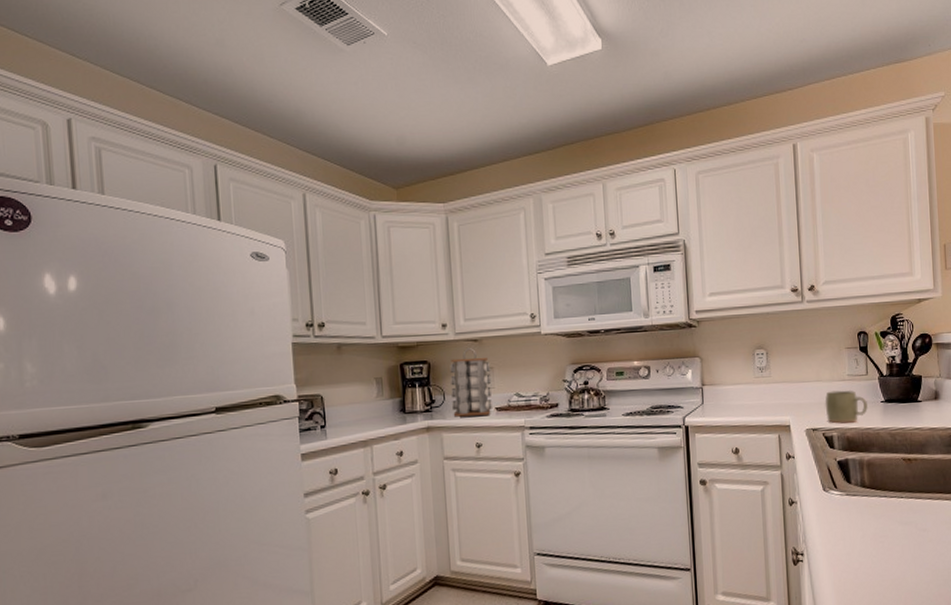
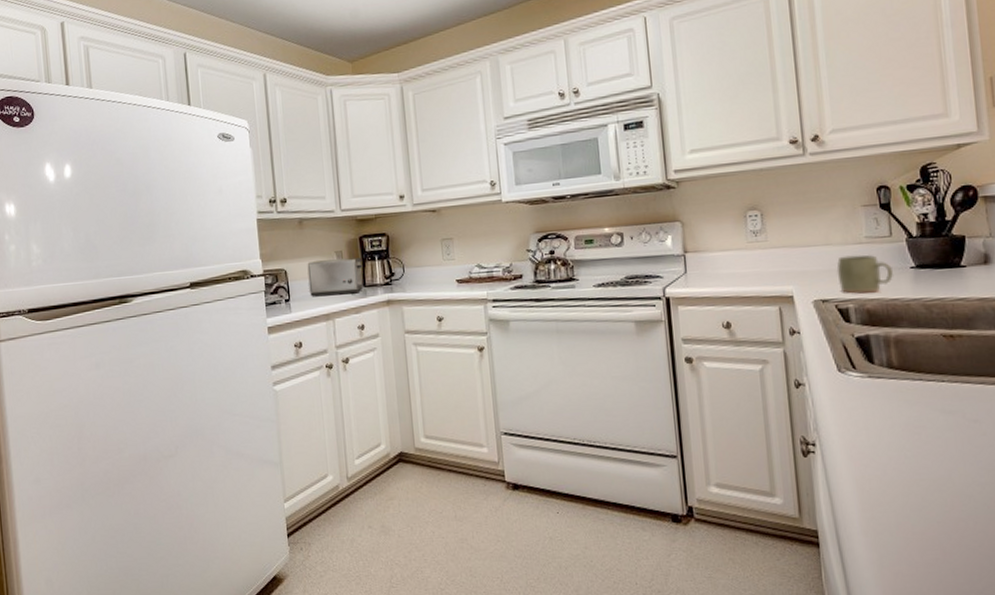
toaster: none [345,384,403,423] -> present [307,257,363,297]
spice rack: present [450,348,492,418] -> none [408,219,453,291]

